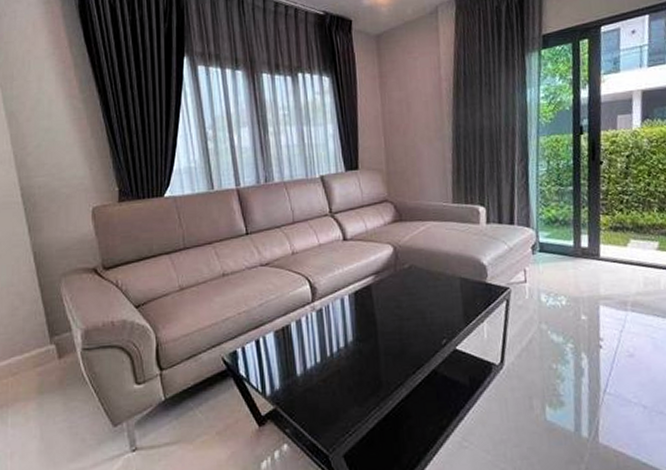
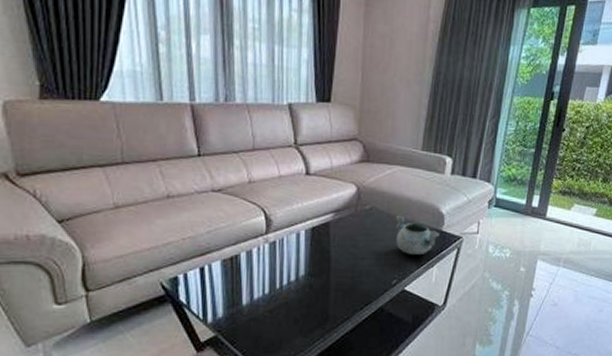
decorative bowl: none [435,271,485,311] -> present [394,216,440,254]

